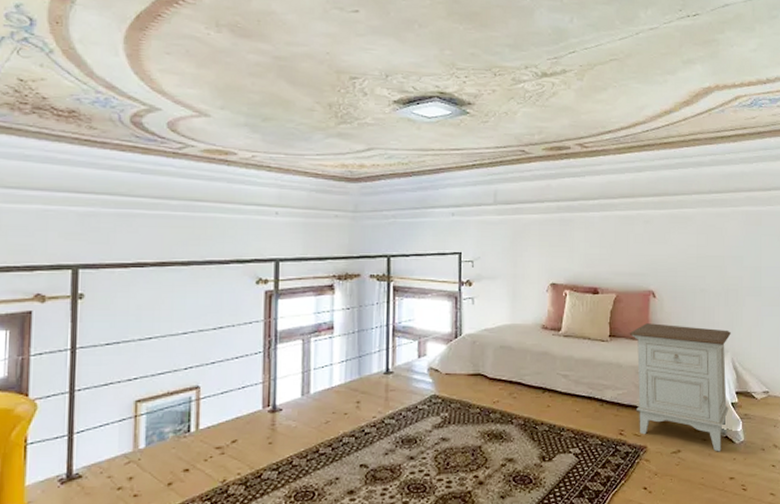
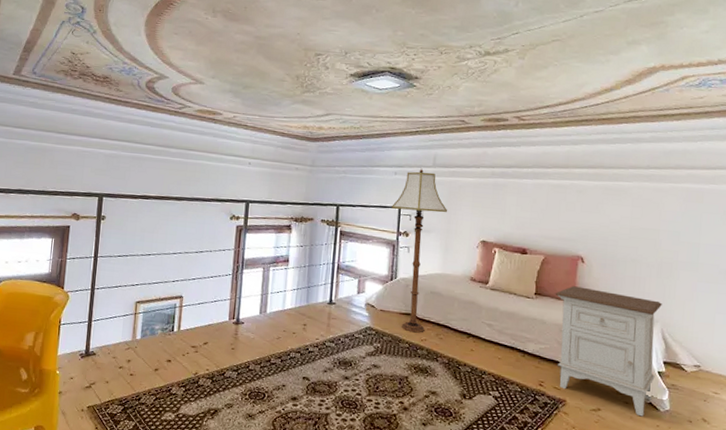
floor lamp: none [451,206,513,395] -> present [392,168,448,333]

